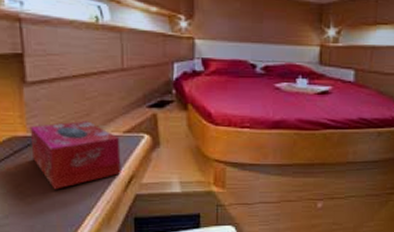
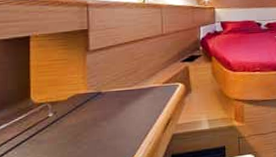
tissue box: present [29,121,121,190] -> none [89,76,161,136]

